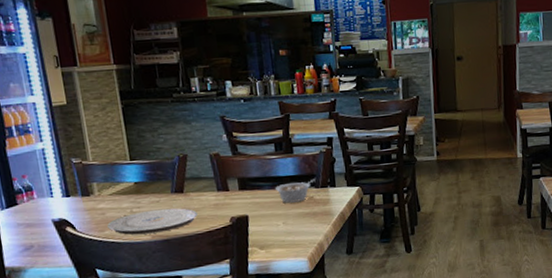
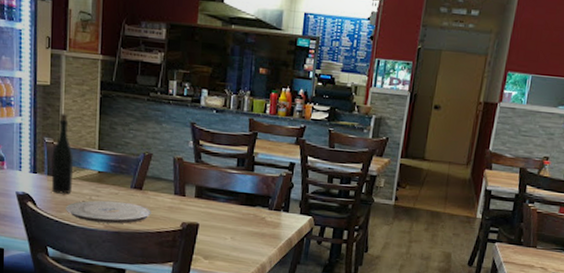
bottle: none [82,130,111,213] -> present [51,112,74,194]
legume: present [276,178,314,203] -> none [230,200,269,220]

